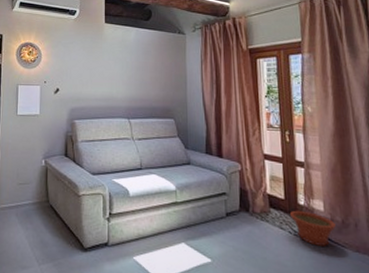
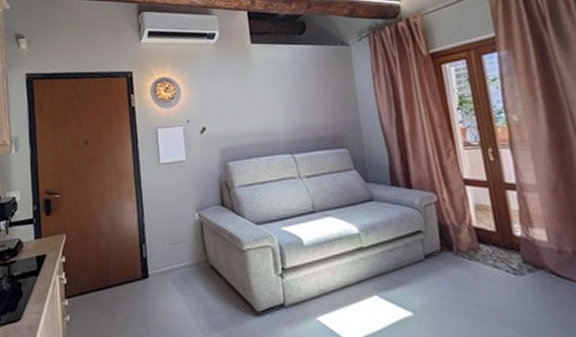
plant pot: present [290,210,336,246] -> none [505,243,565,285]

